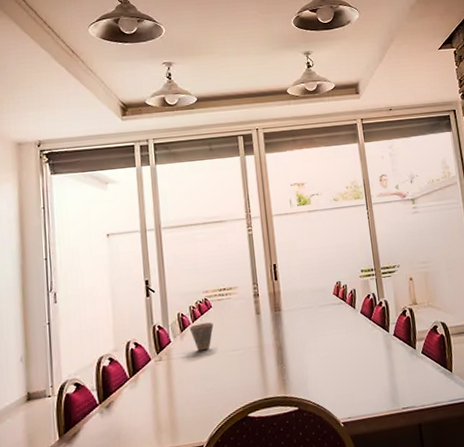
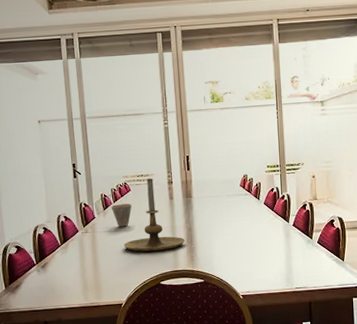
candle holder: none [203,291,275,379] -> present [123,177,185,252]

